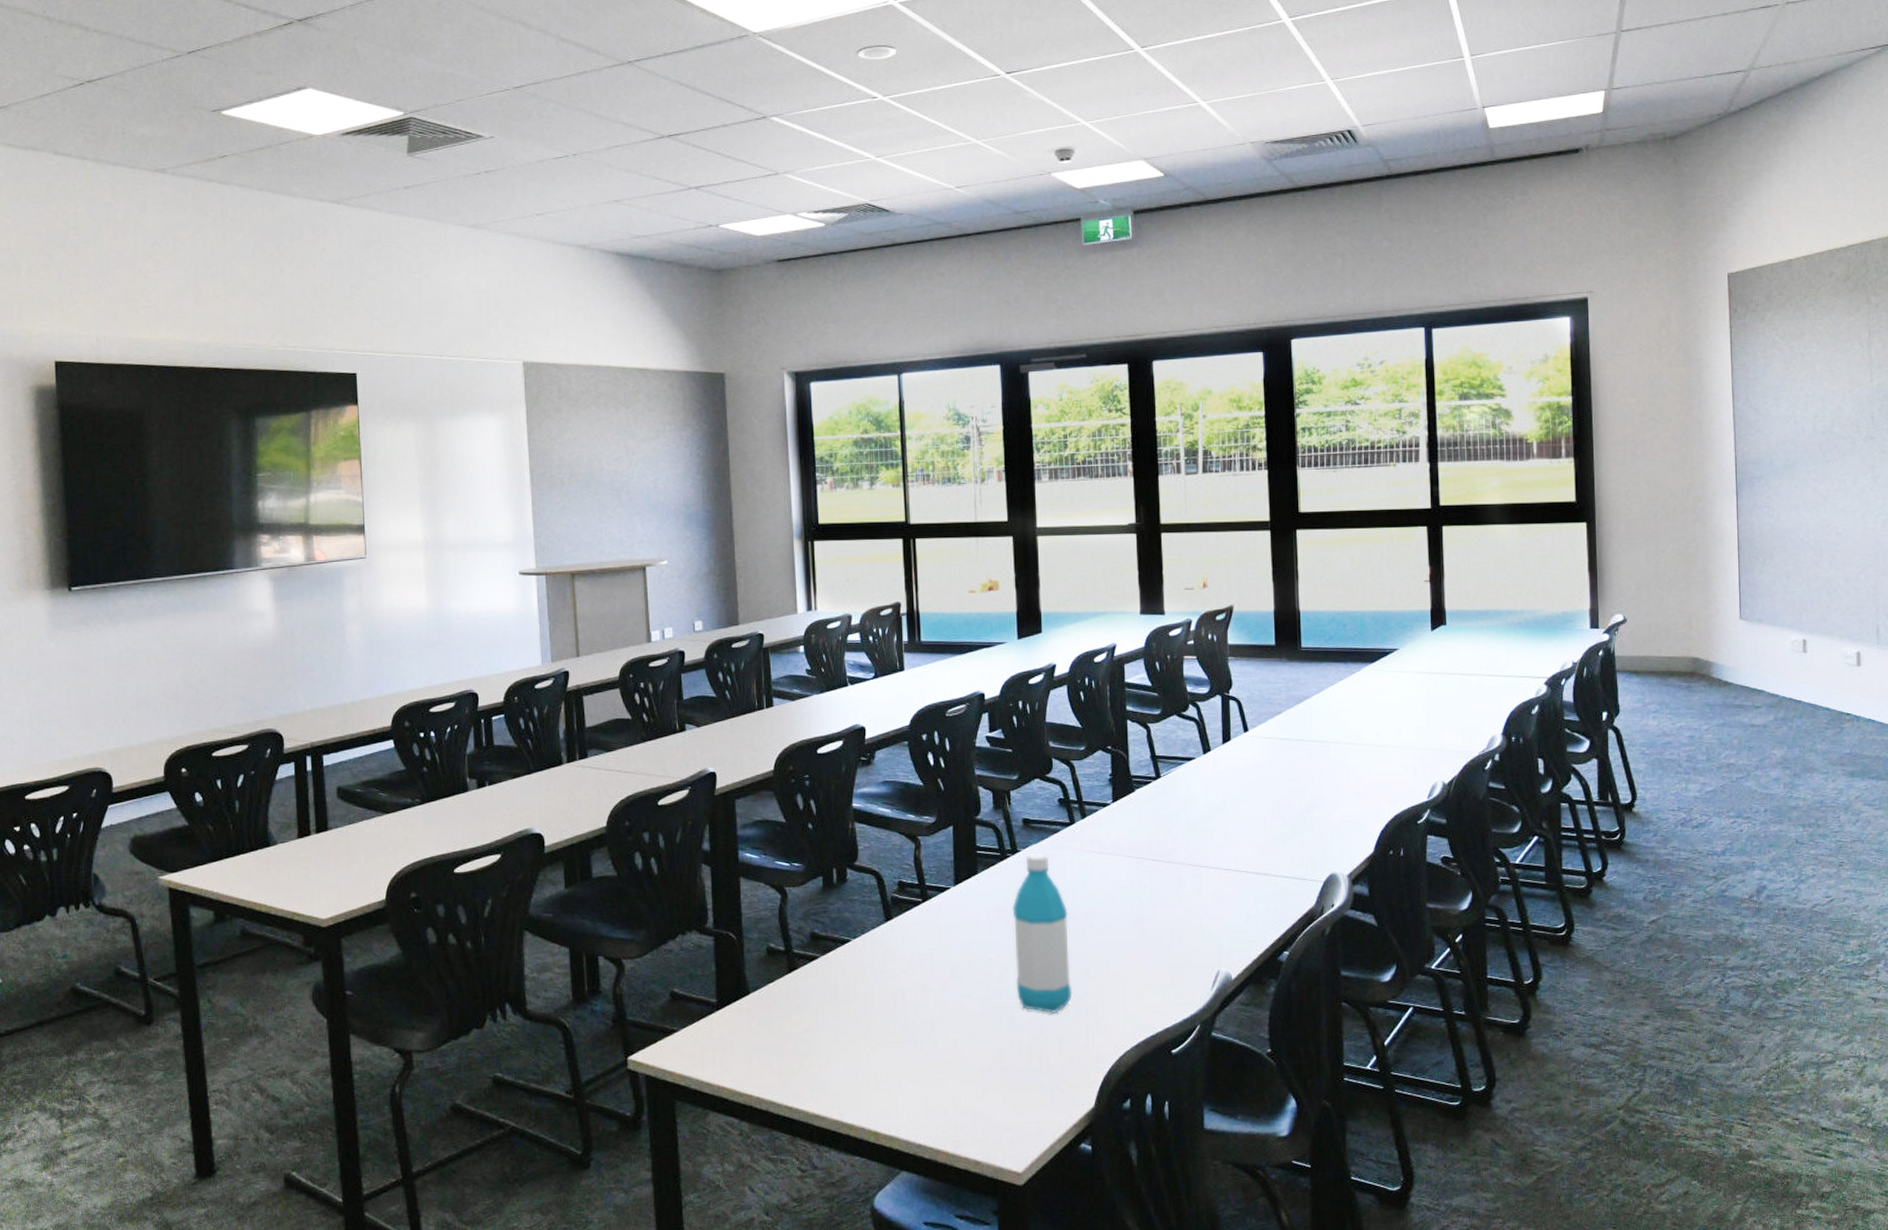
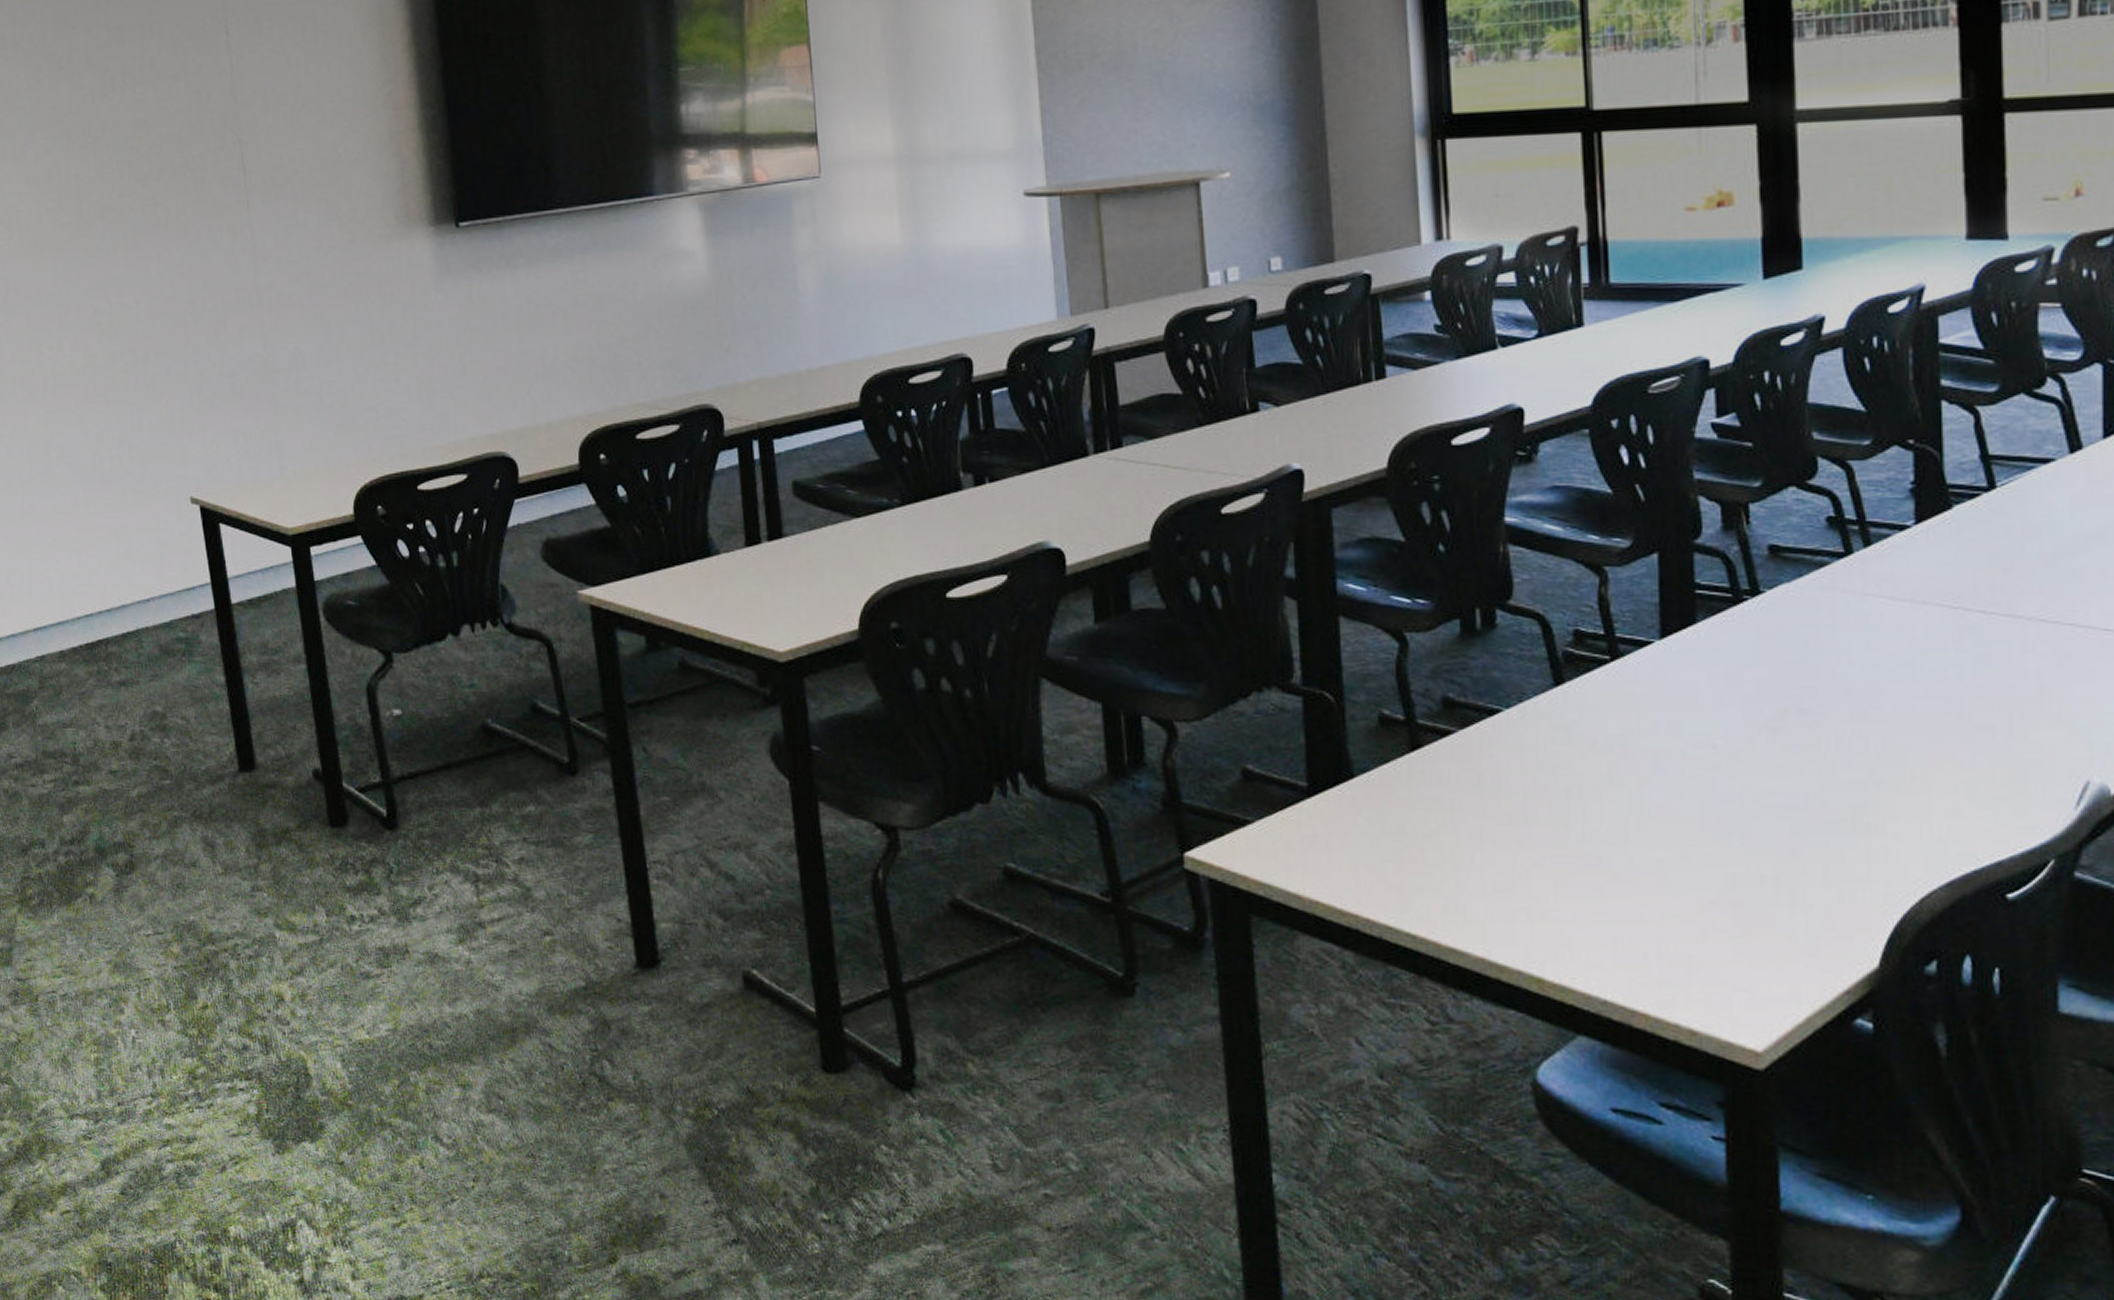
water bottle: present [1012,853,1073,1013] -> none [1751,596,1846,829]

